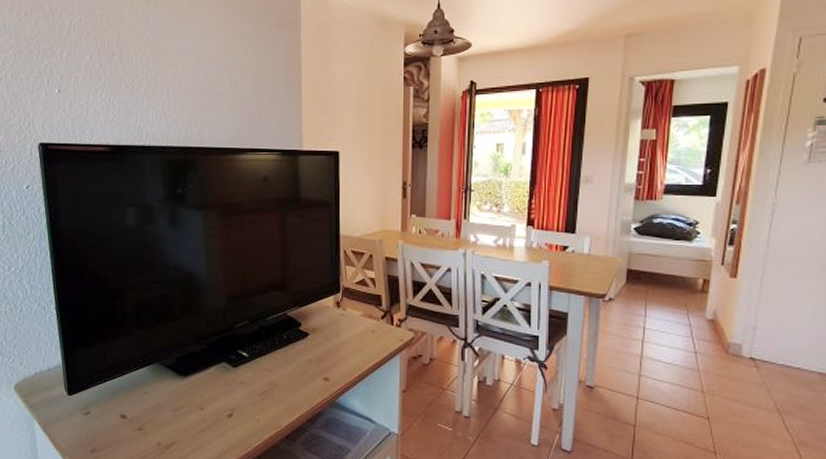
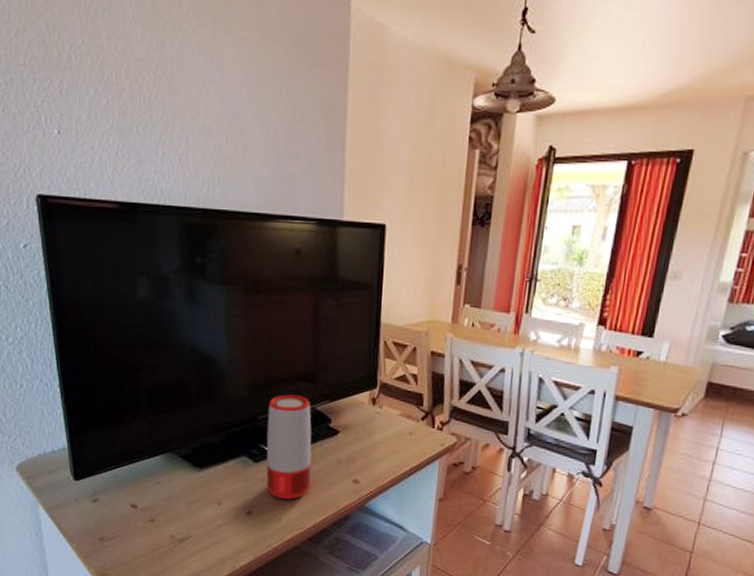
speaker: none [243,303,285,400] -> present [266,394,312,500]

